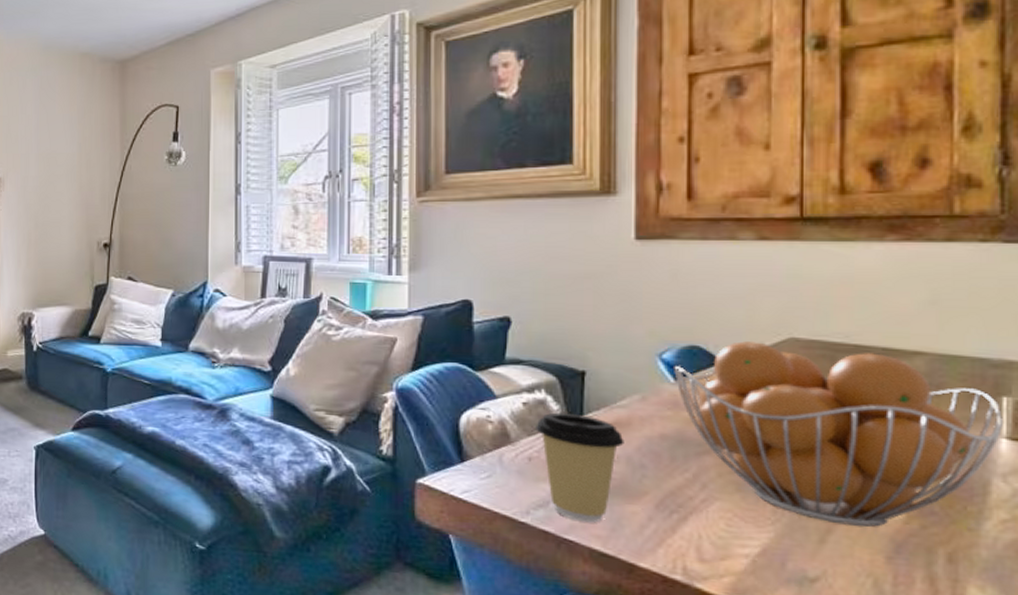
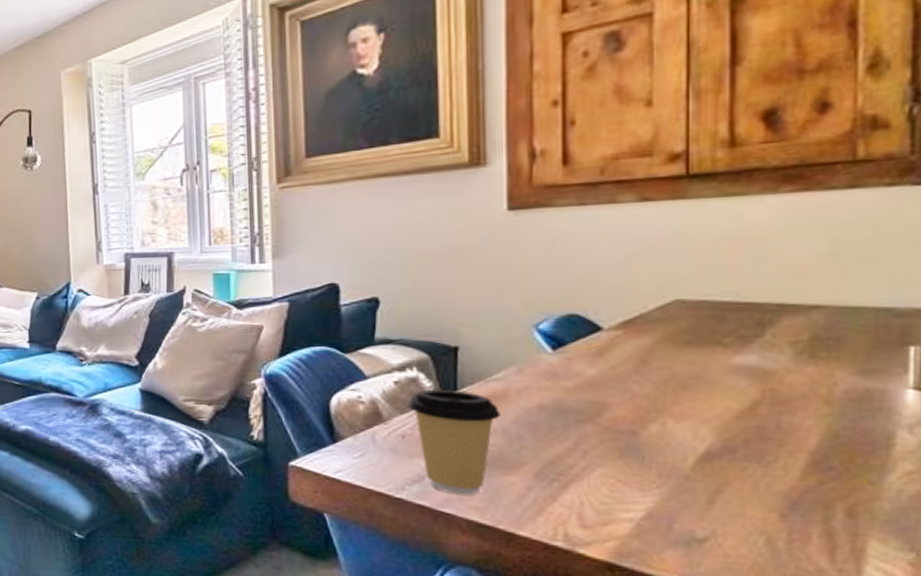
fruit basket: present [674,341,1004,527] -> none [551,306,911,486]

